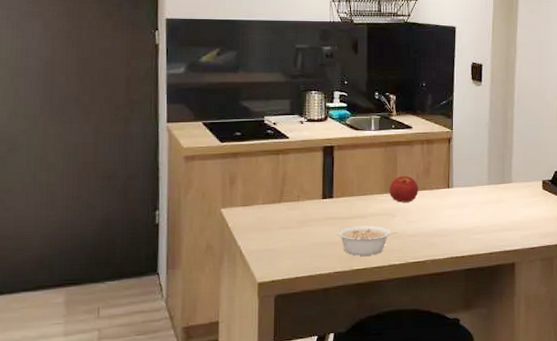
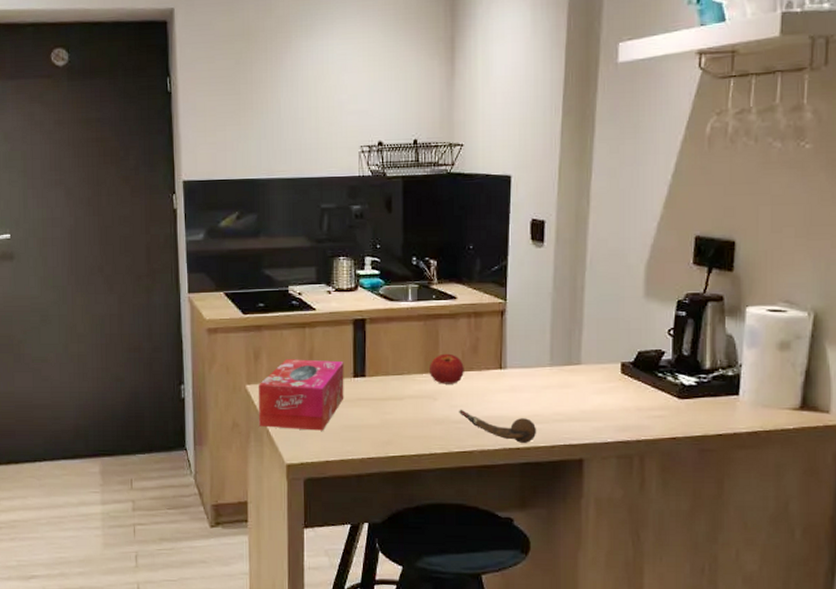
tissue box: none [232,183,314,250] -> present [258,359,344,431]
legume: present [337,225,398,256] -> none [370,408,441,442]
spoon: none [414,224,478,252] -> present [459,409,537,443]

